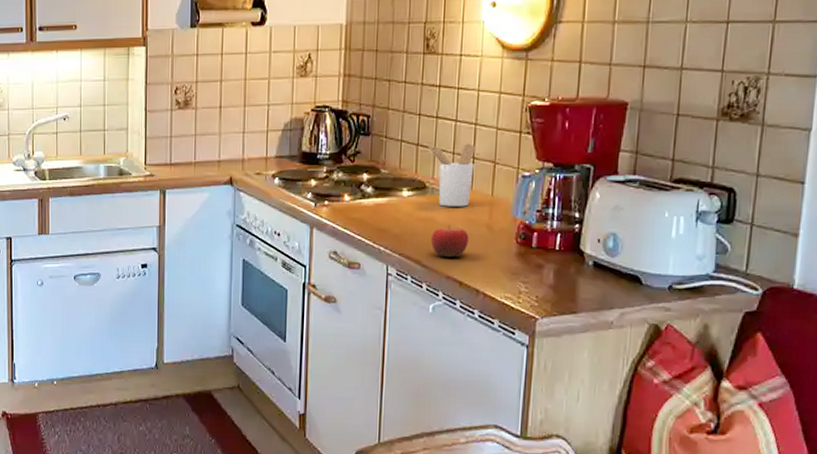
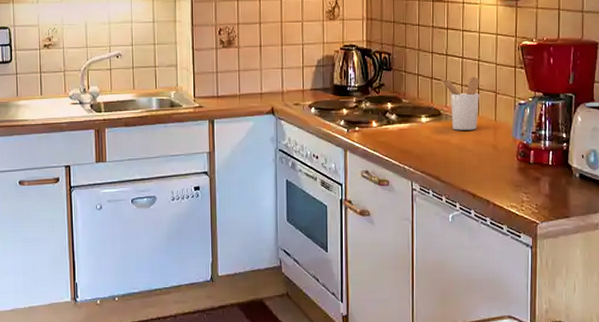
fruit: present [431,225,469,257] -> none [448,146,478,173]

